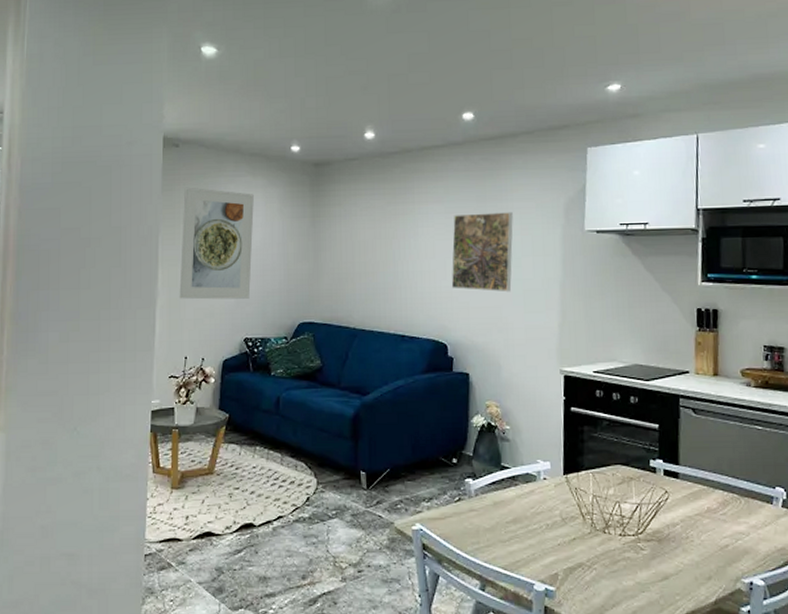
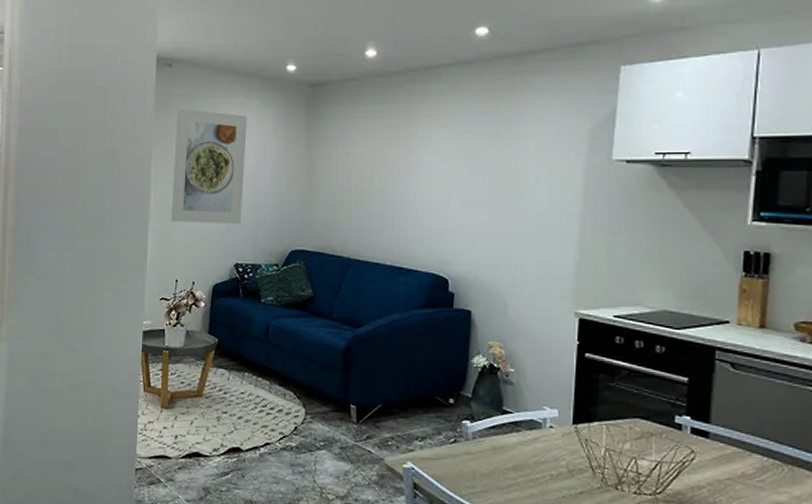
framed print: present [451,212,513,292] -> none [455,138,528,226]

